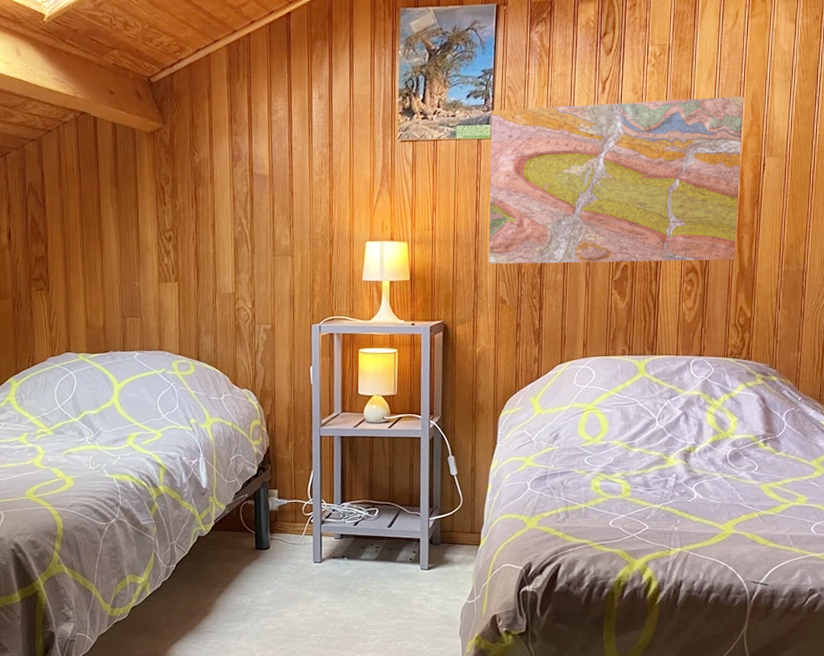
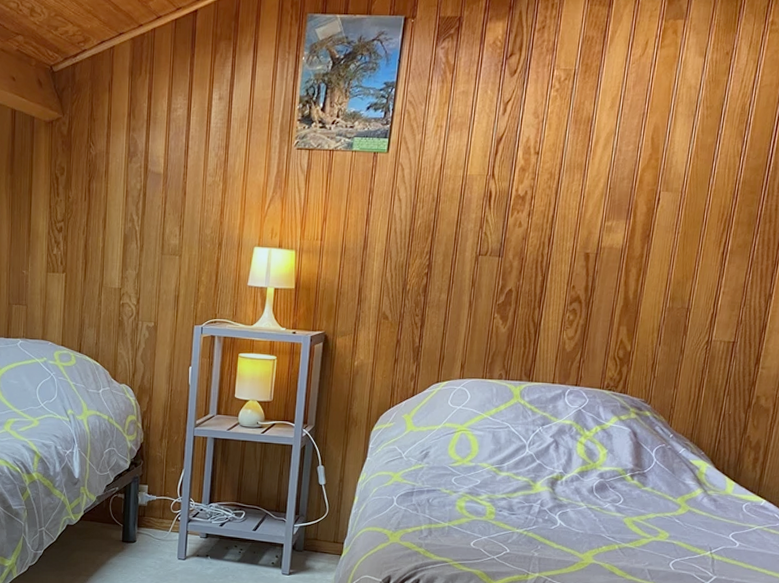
terrain map: present [489,96,743,264] -> none [374,124,645,293]

